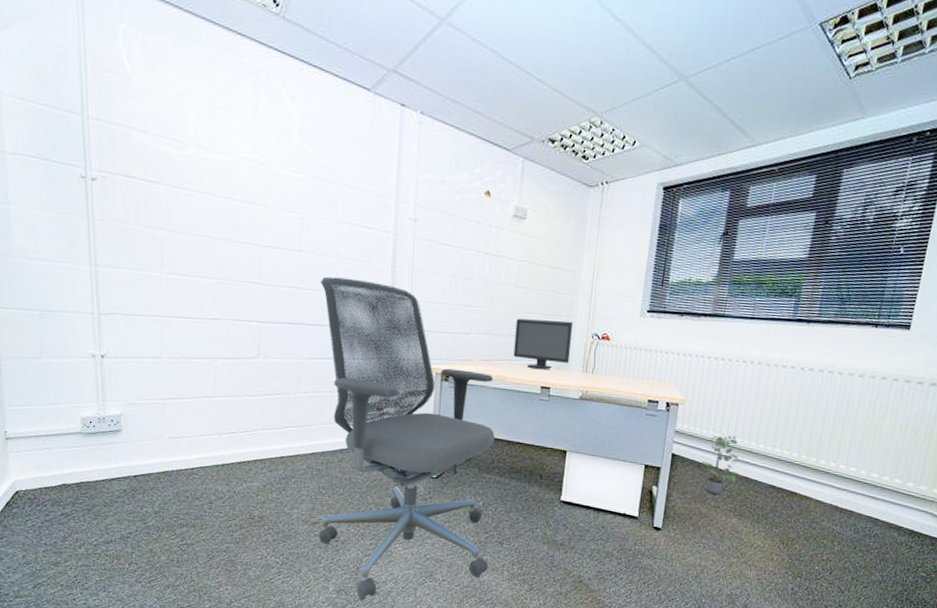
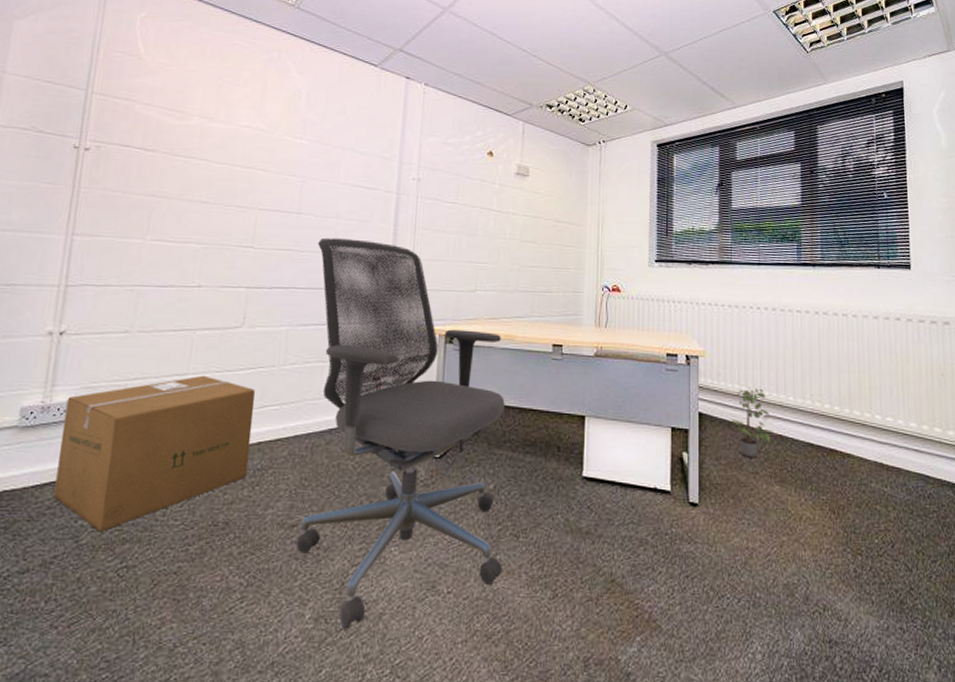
box: none [118,398,275,518] -> present [53,375,255,532]
monitor: present [513,318,573,370] -> none [522,273,581,327]

